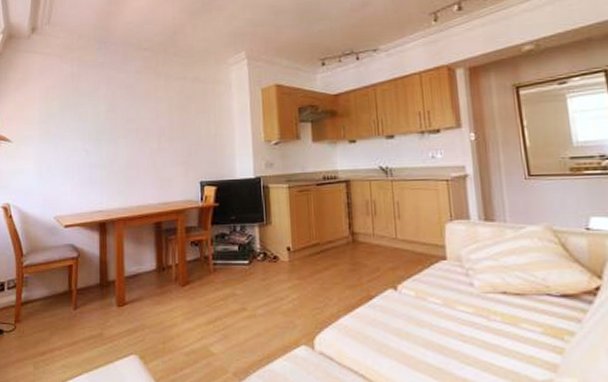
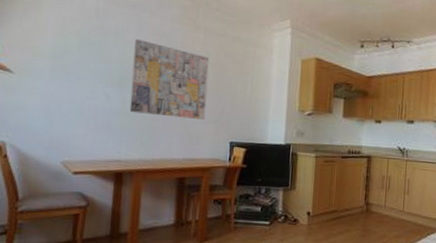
wall art: none [105,95,174,164] -> present [129,39,210,120]

